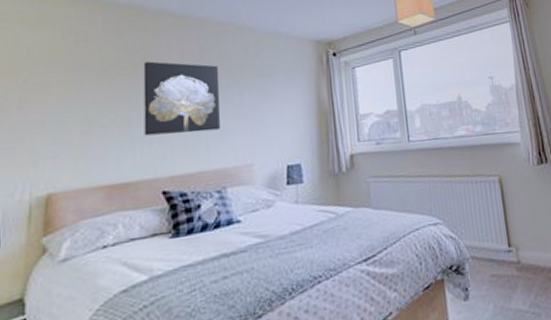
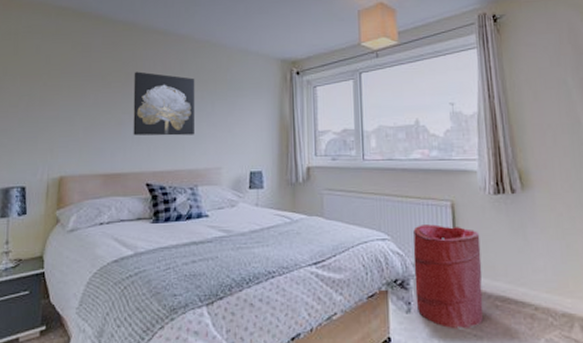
laundry hamper: none [464,201,539,310] -> present [413,224,484,329]

